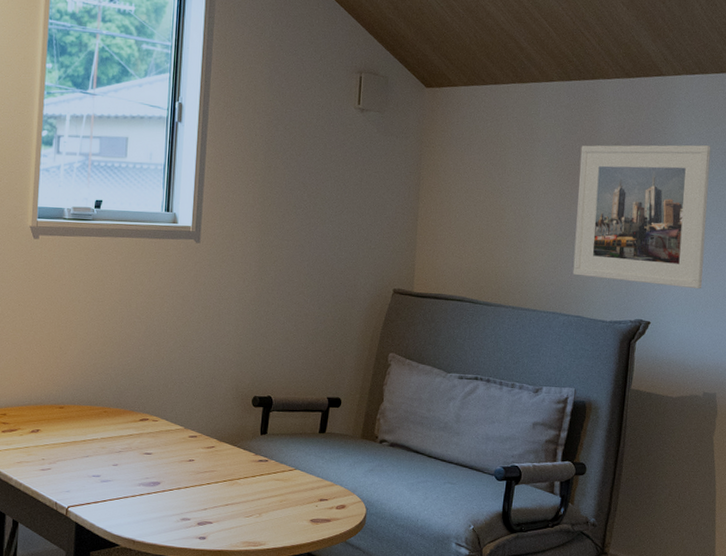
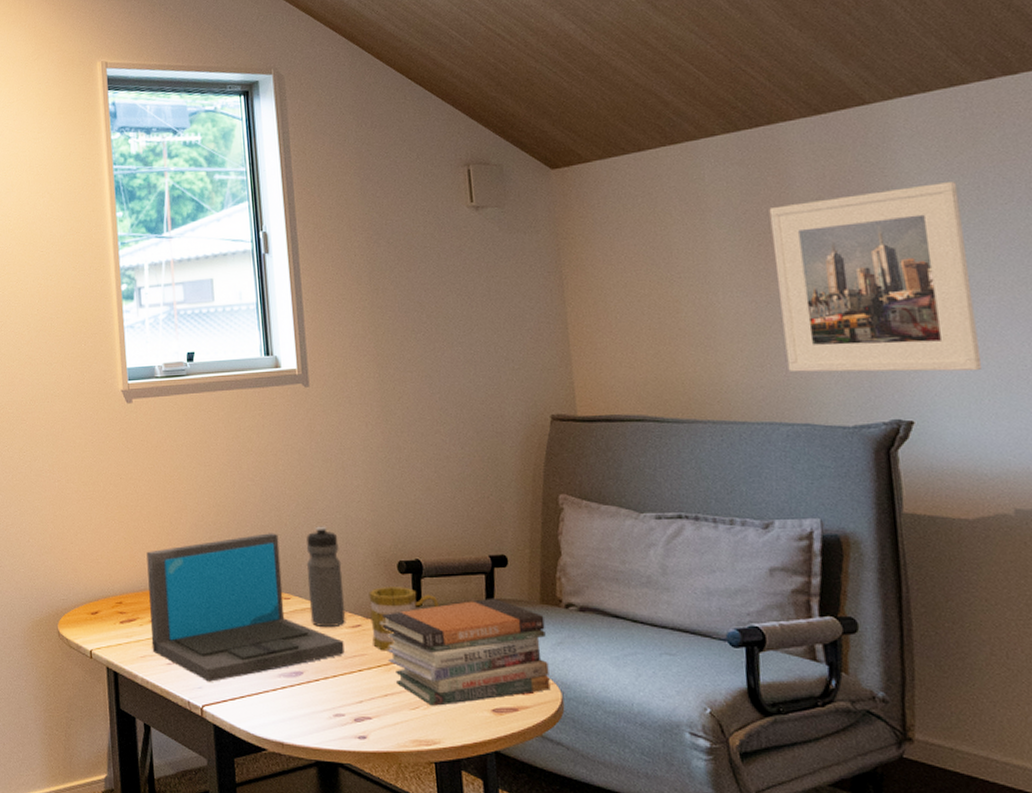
laptop: none [28,364,198,487] -> present [146,533,345,682]
water bottle: none [173,362,206,447] -> present [306,526,346,626]
mug: none [222,416,281,469] -> present [368,587,439,651]
book stack: none [233,431,362,515] -> present [382,597,551,706]

